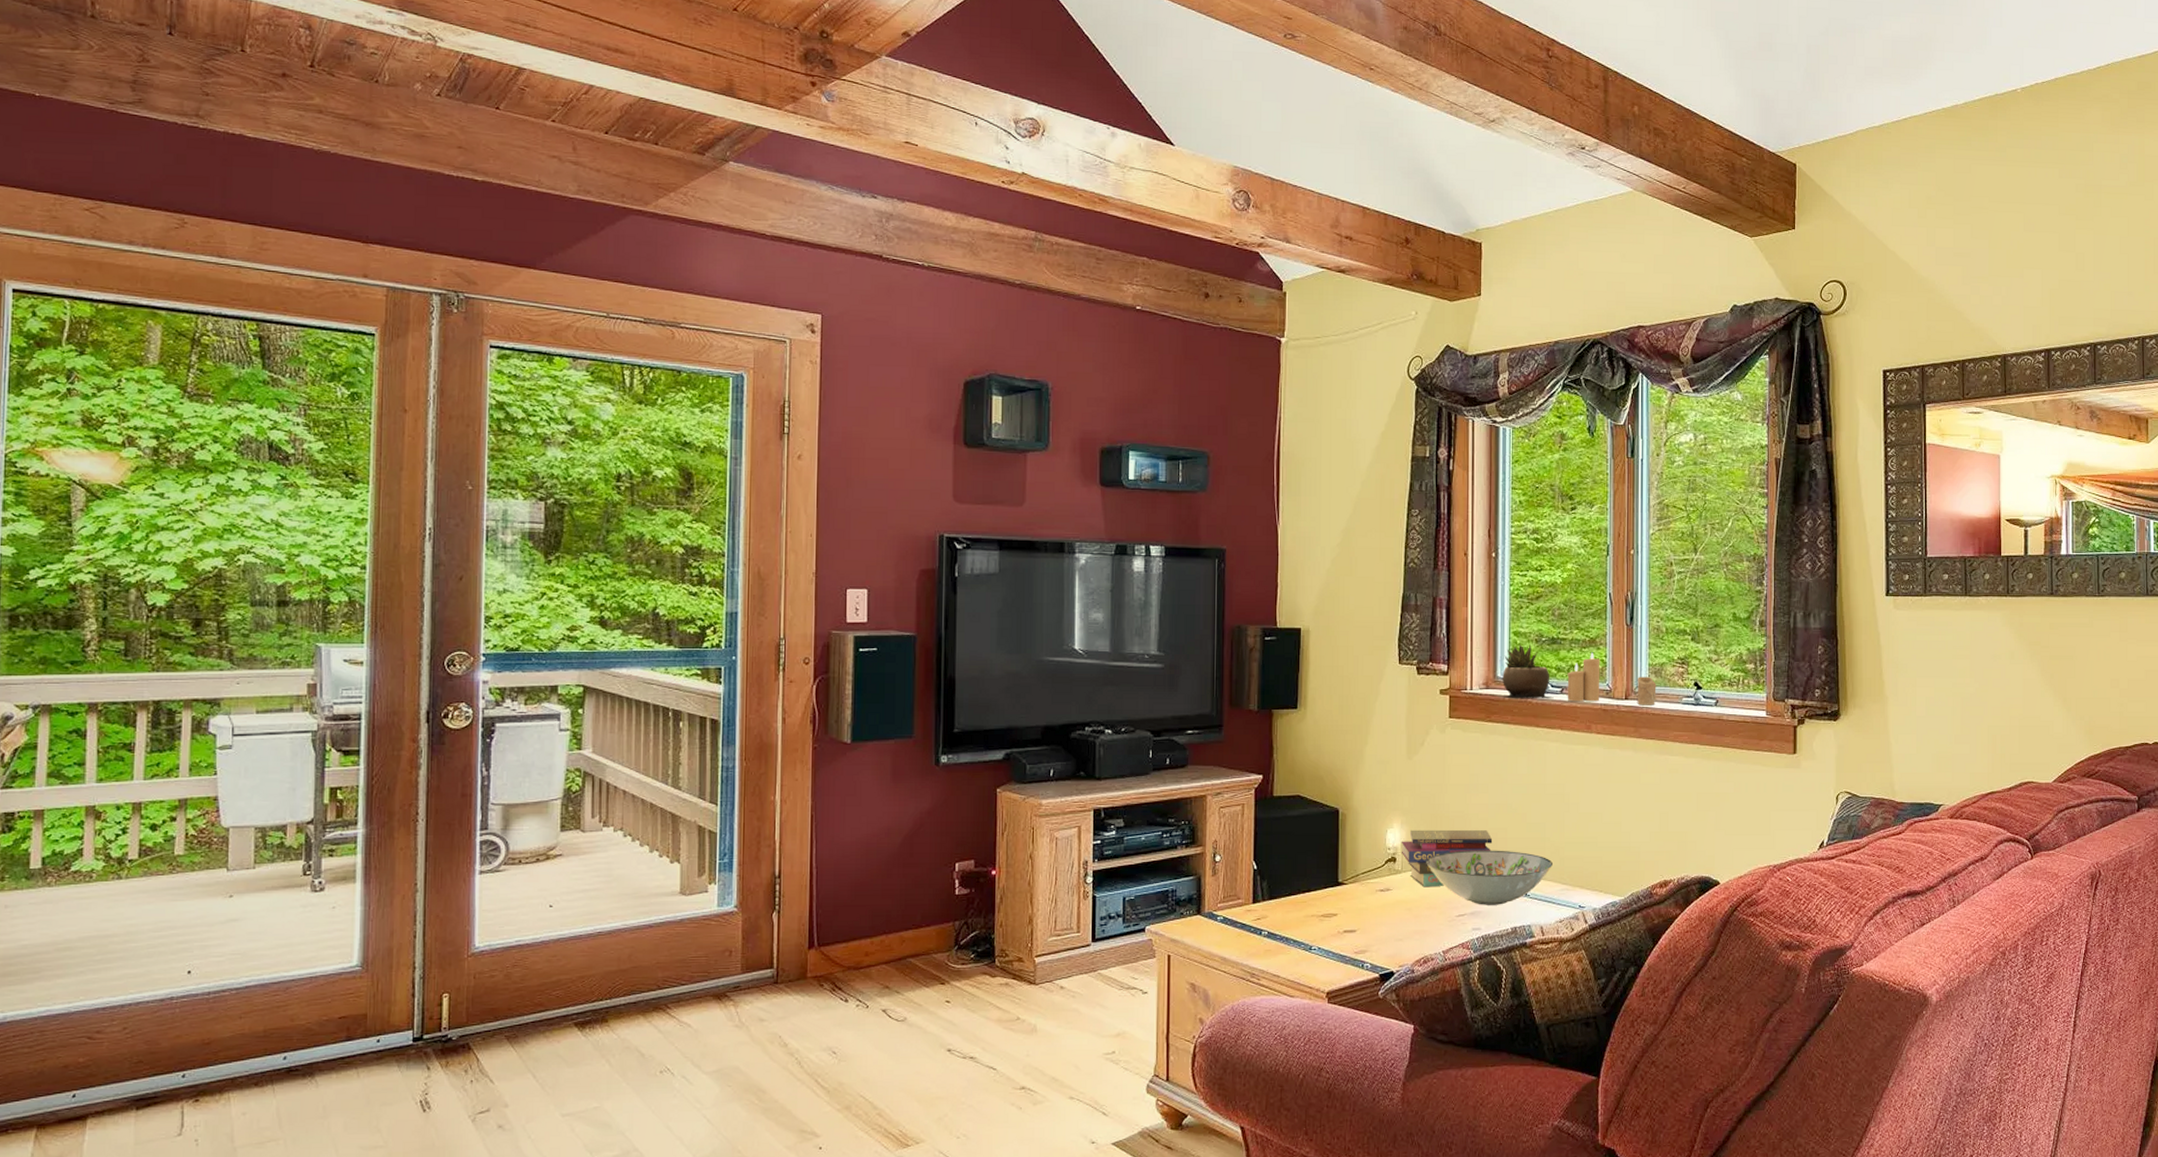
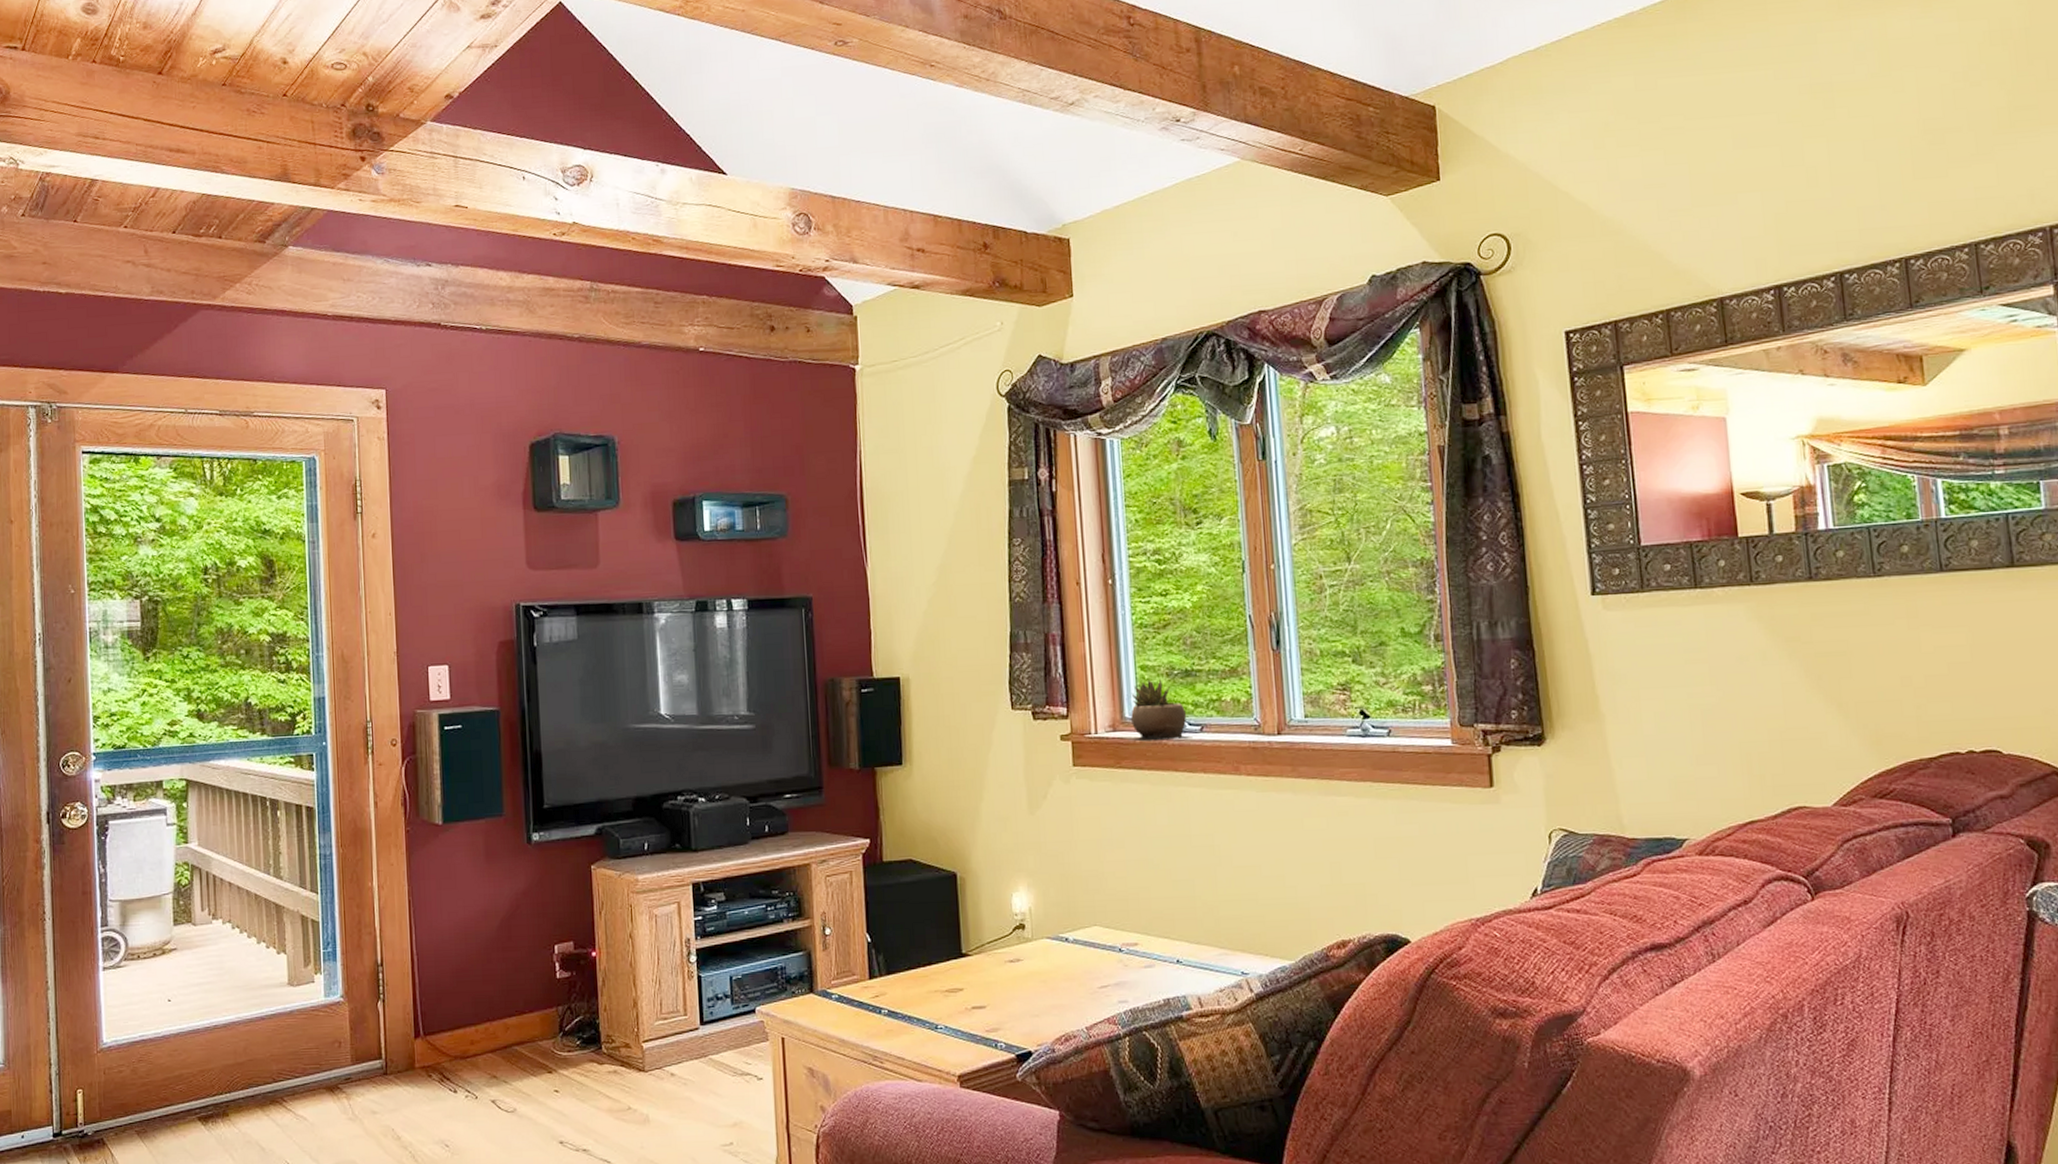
books: present [1401,829,1493,886] -> none [1029,890,1134,955]
decorative bowl: present [1426,850,1552,905] -> none [1059,912,1206,975]
candle: present [1567,652,1600,702] -> none [1206,683,1248,741]
candle: present [1638,677,1657,706] -> none [1291,707,1315,741]

